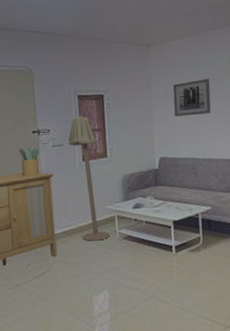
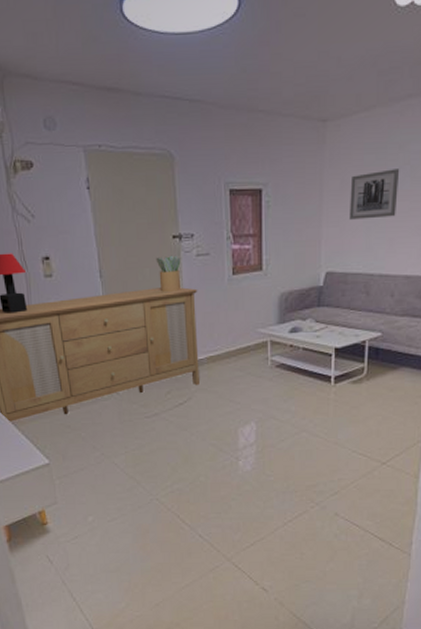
floor lamp: present [69,115,110,241] -> none [217,216,260,369]

